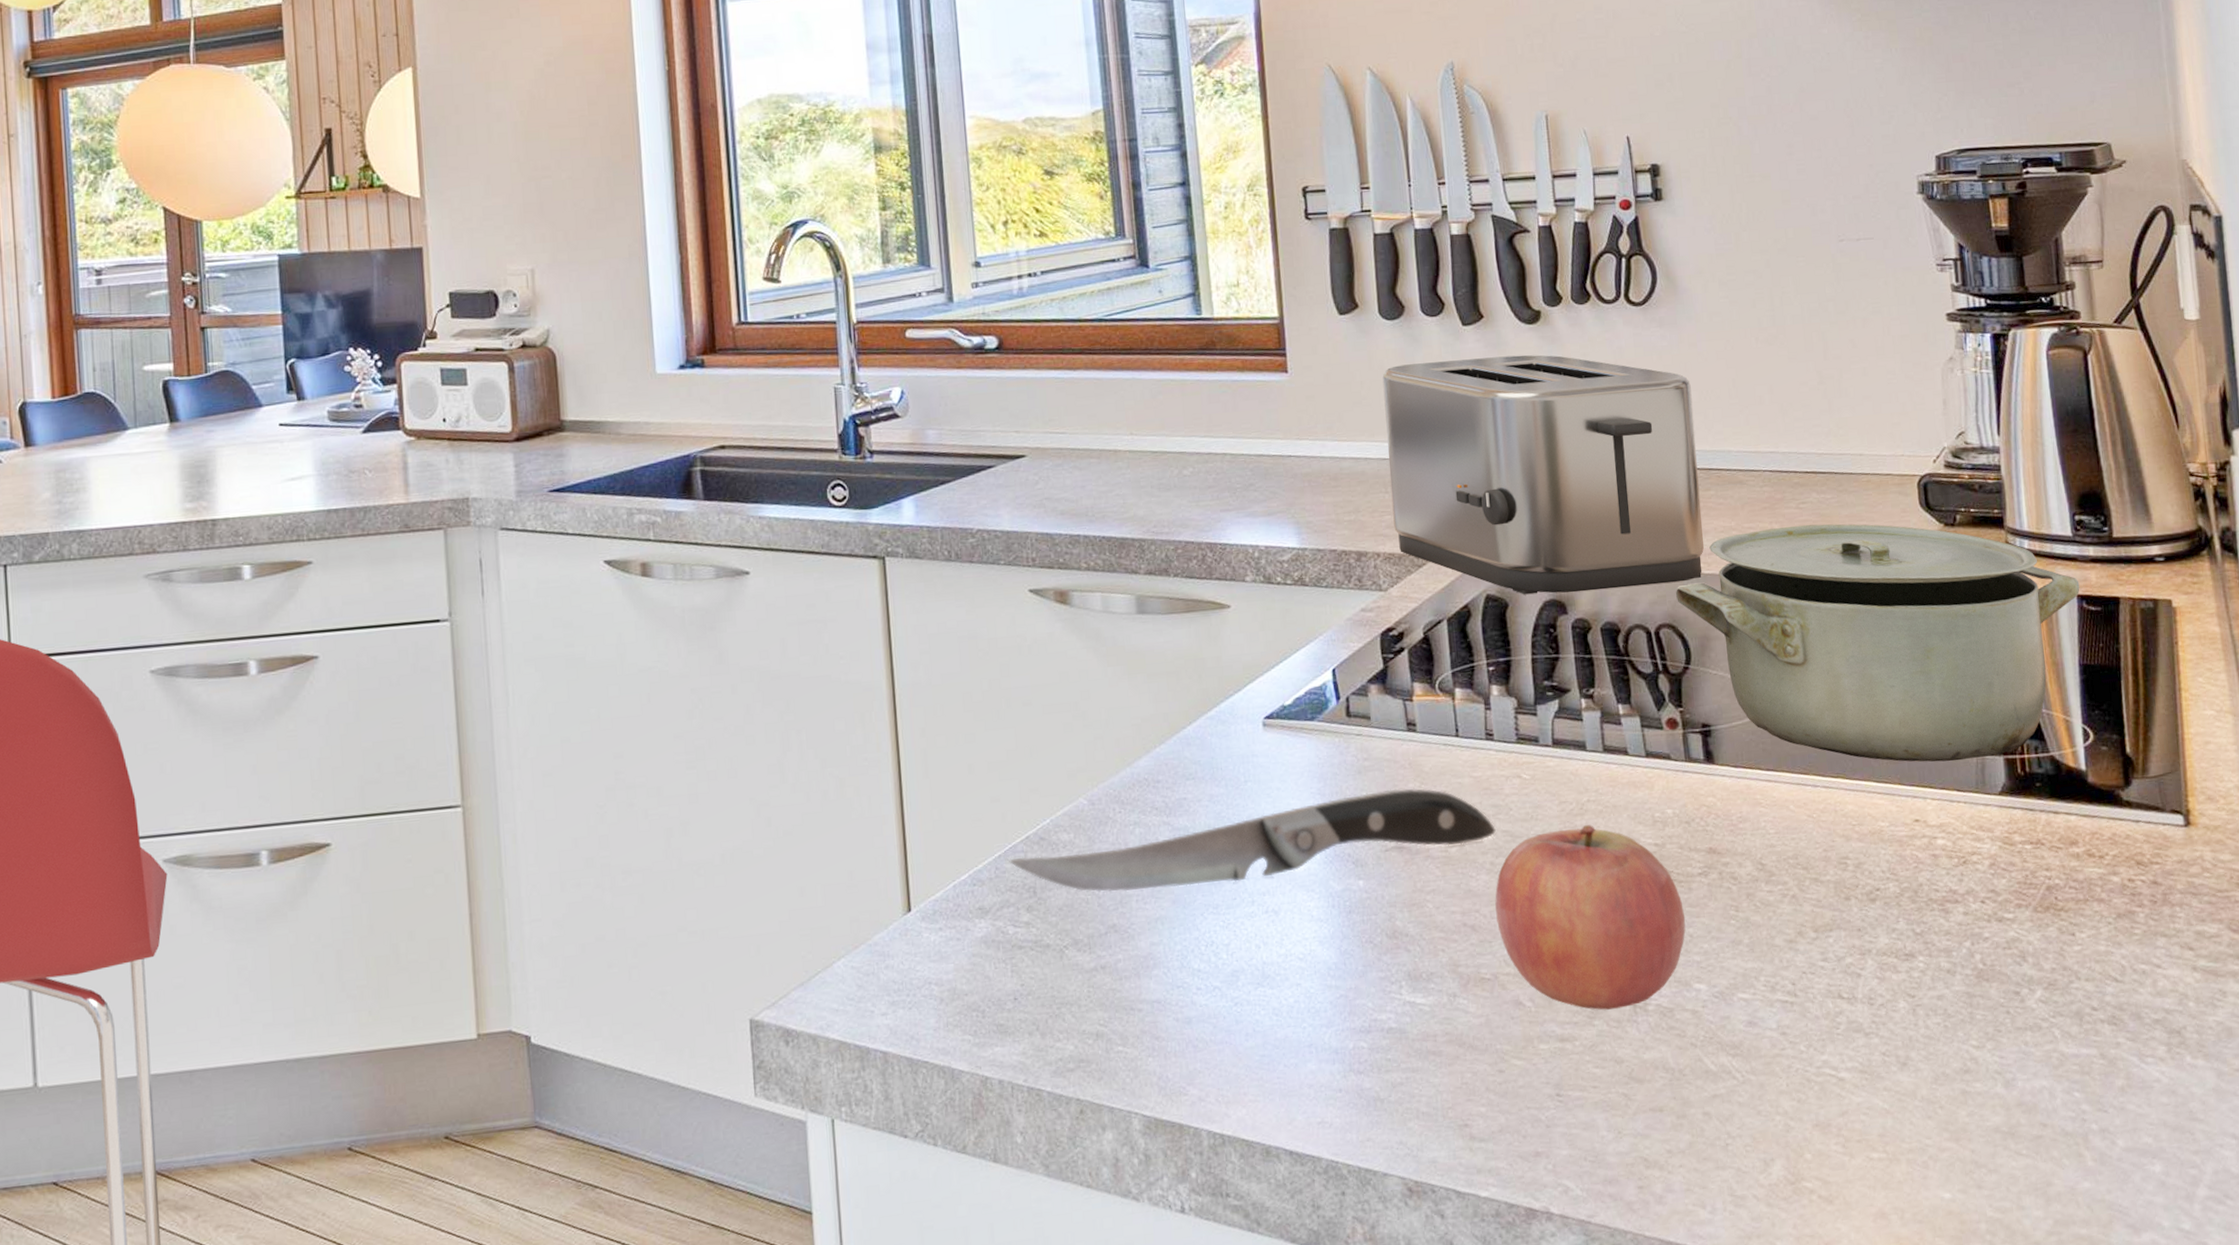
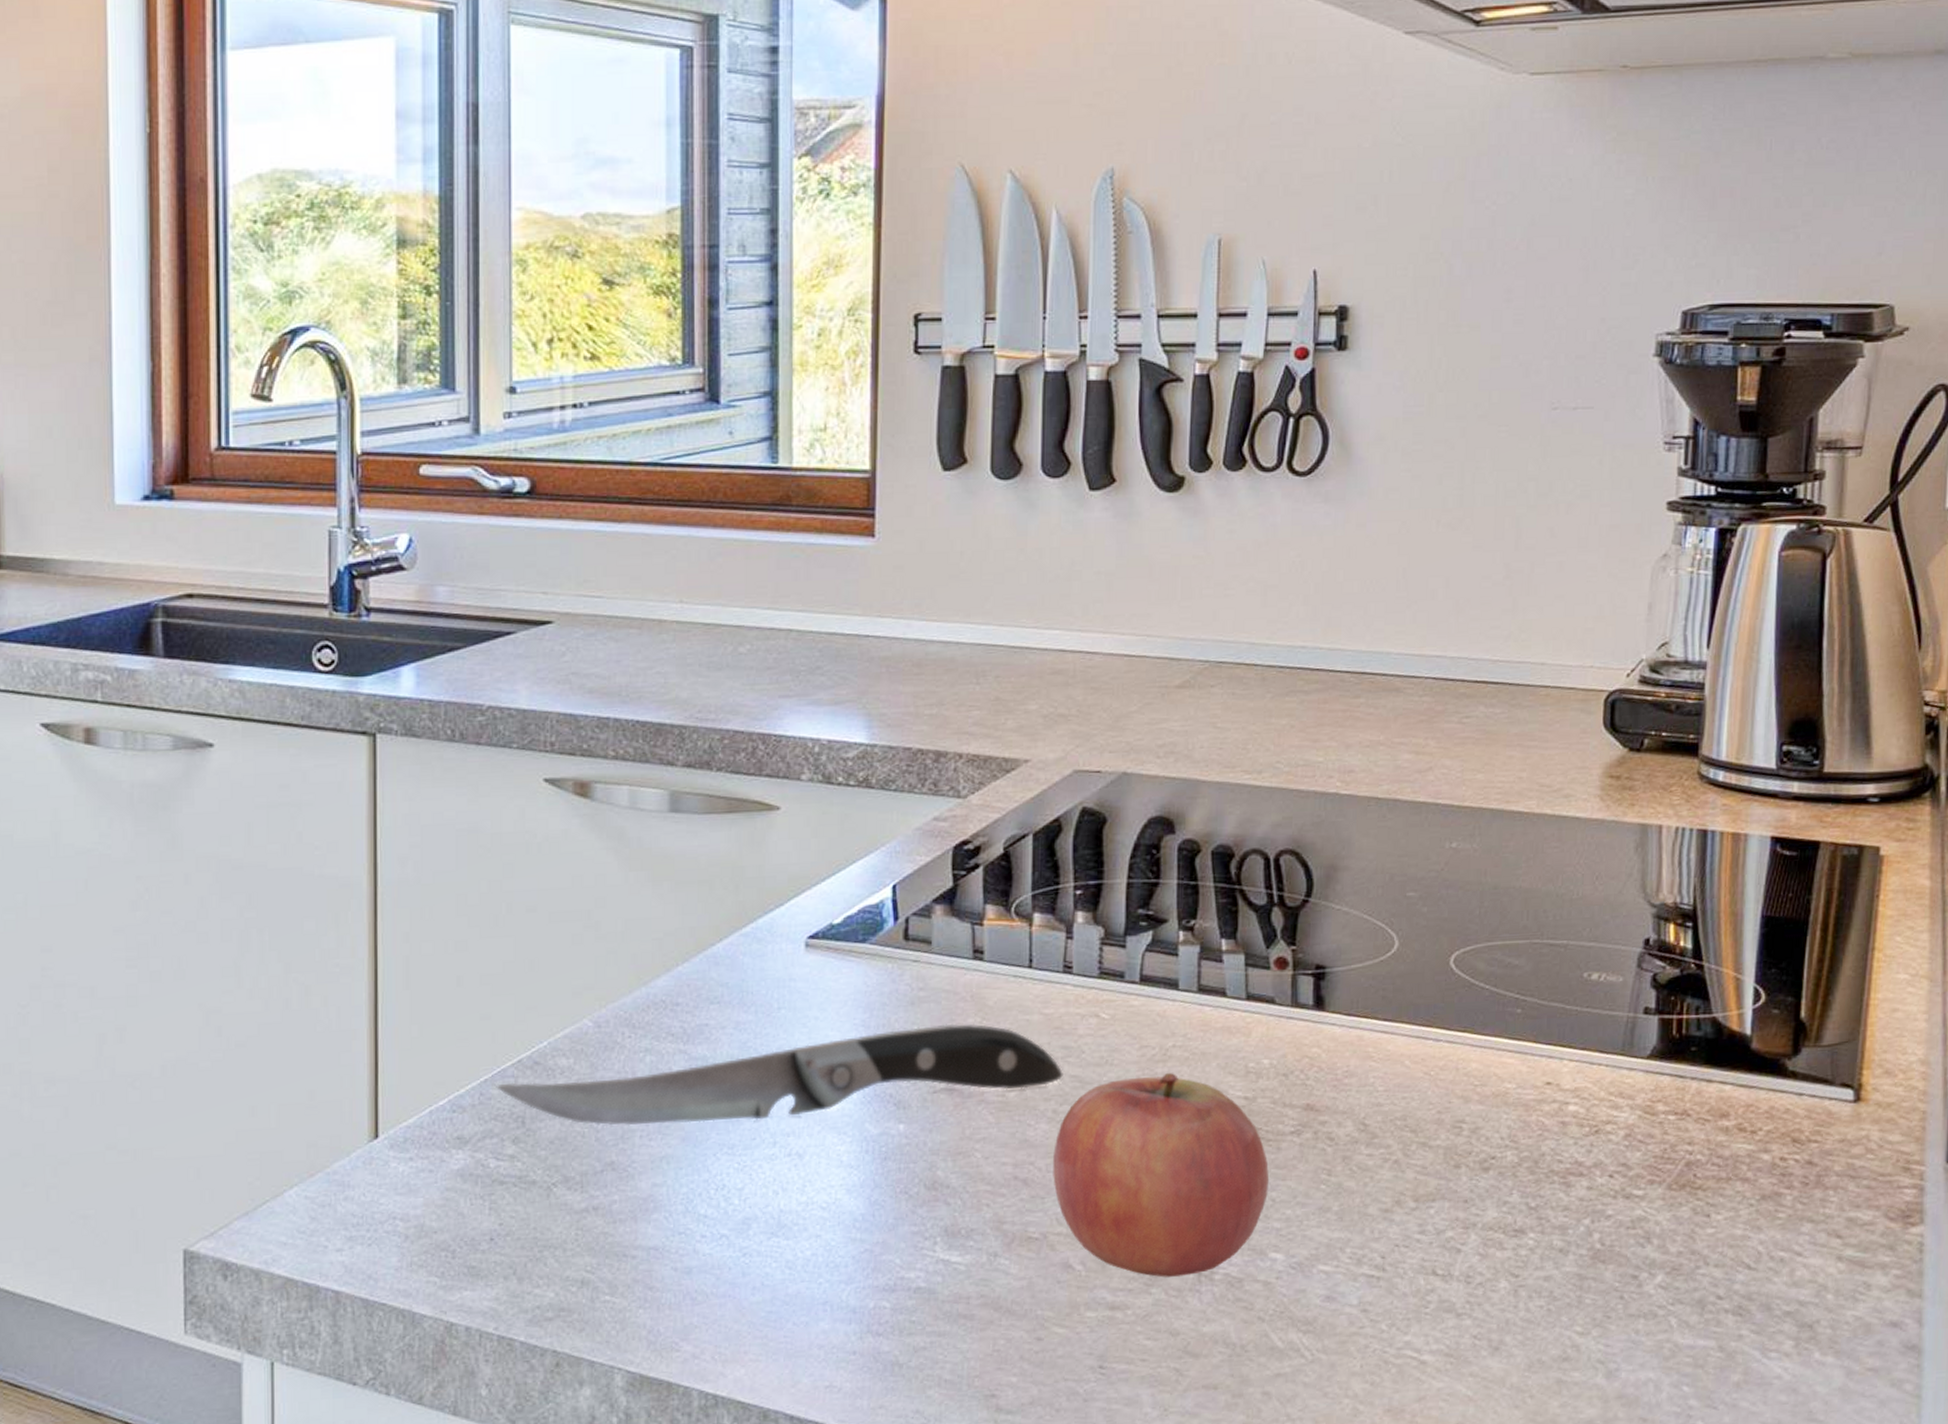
toaster: present [1382,355,1704,595] -> none [982,528,1353,810]
saucepan: present [1676,524,2080,762] -> none [1304,742,1776,1019]

